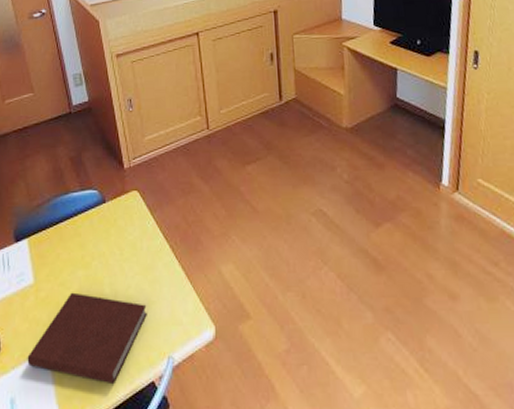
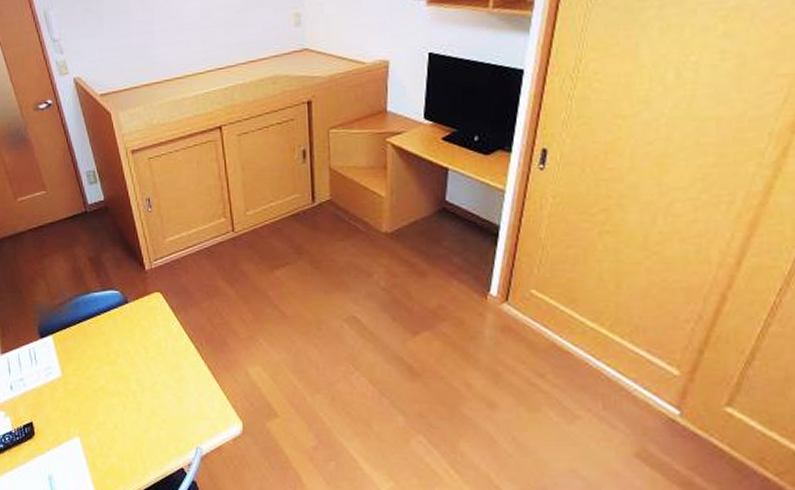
notebook: present [27,292,147,385] -> none [61,386,174,469]

